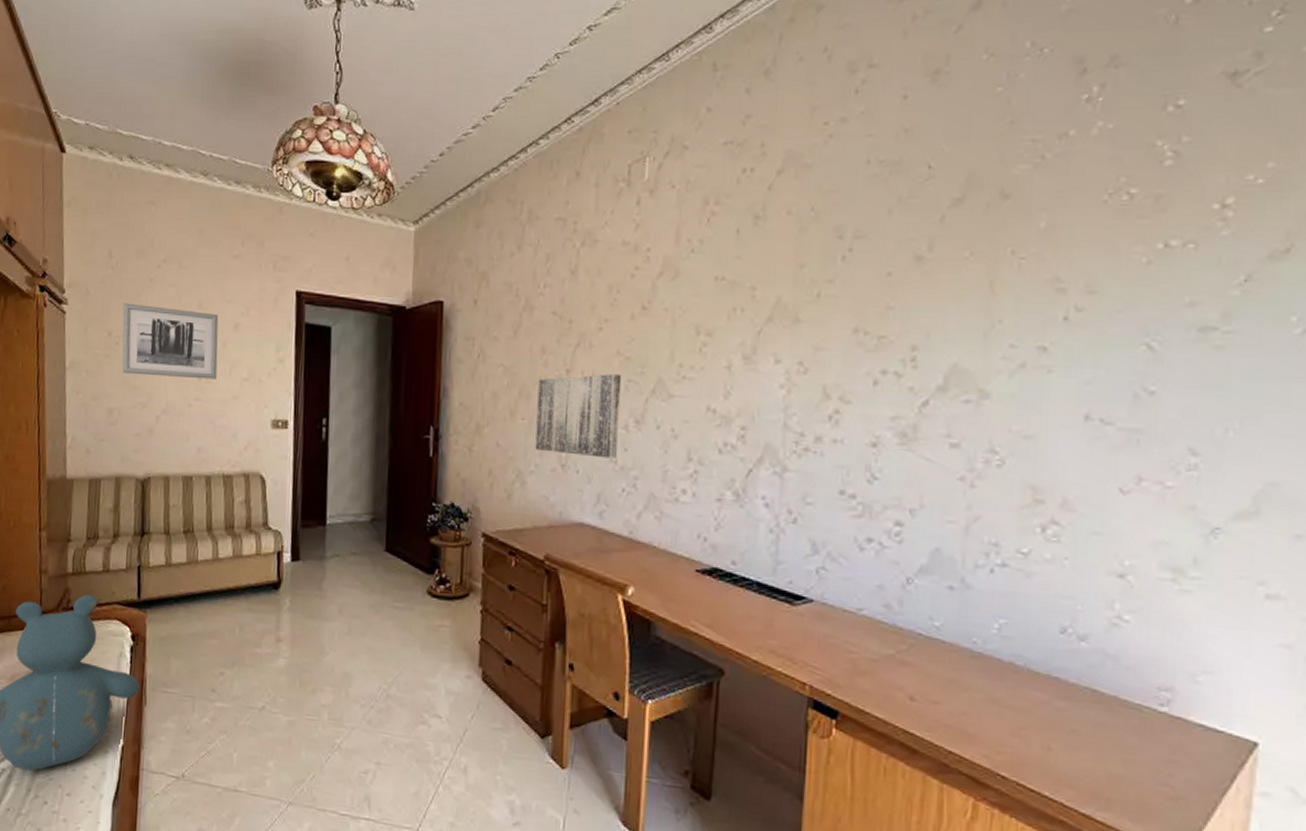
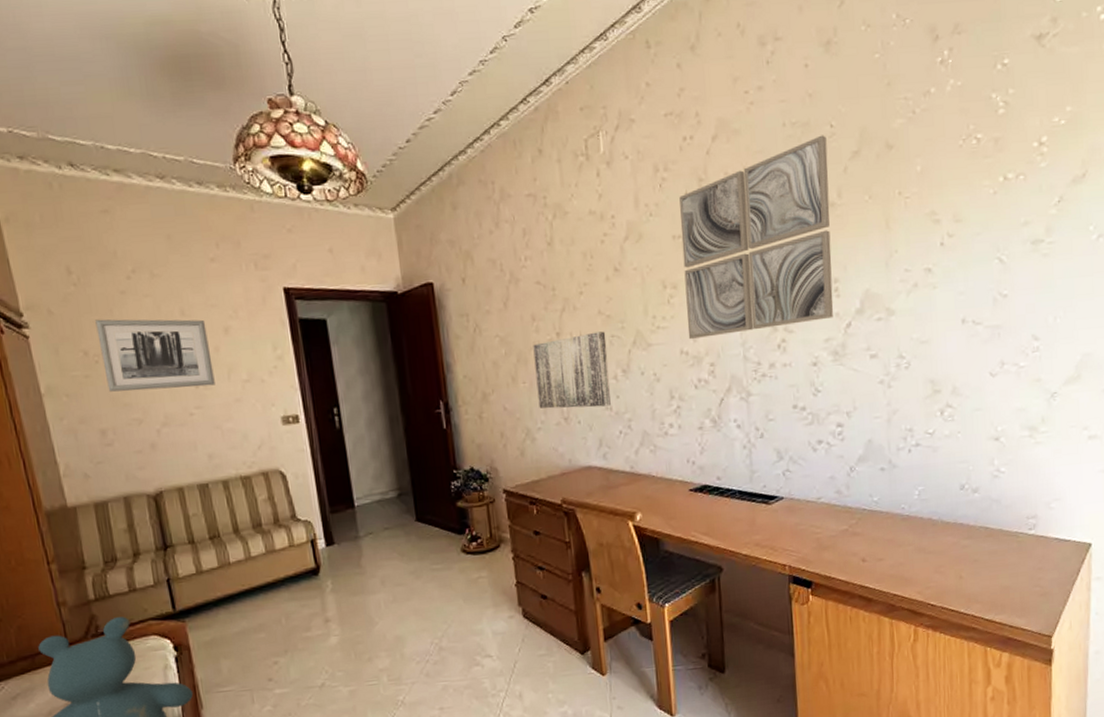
wall art: none [718,177,921,397] -> present [679,135,834,340]

